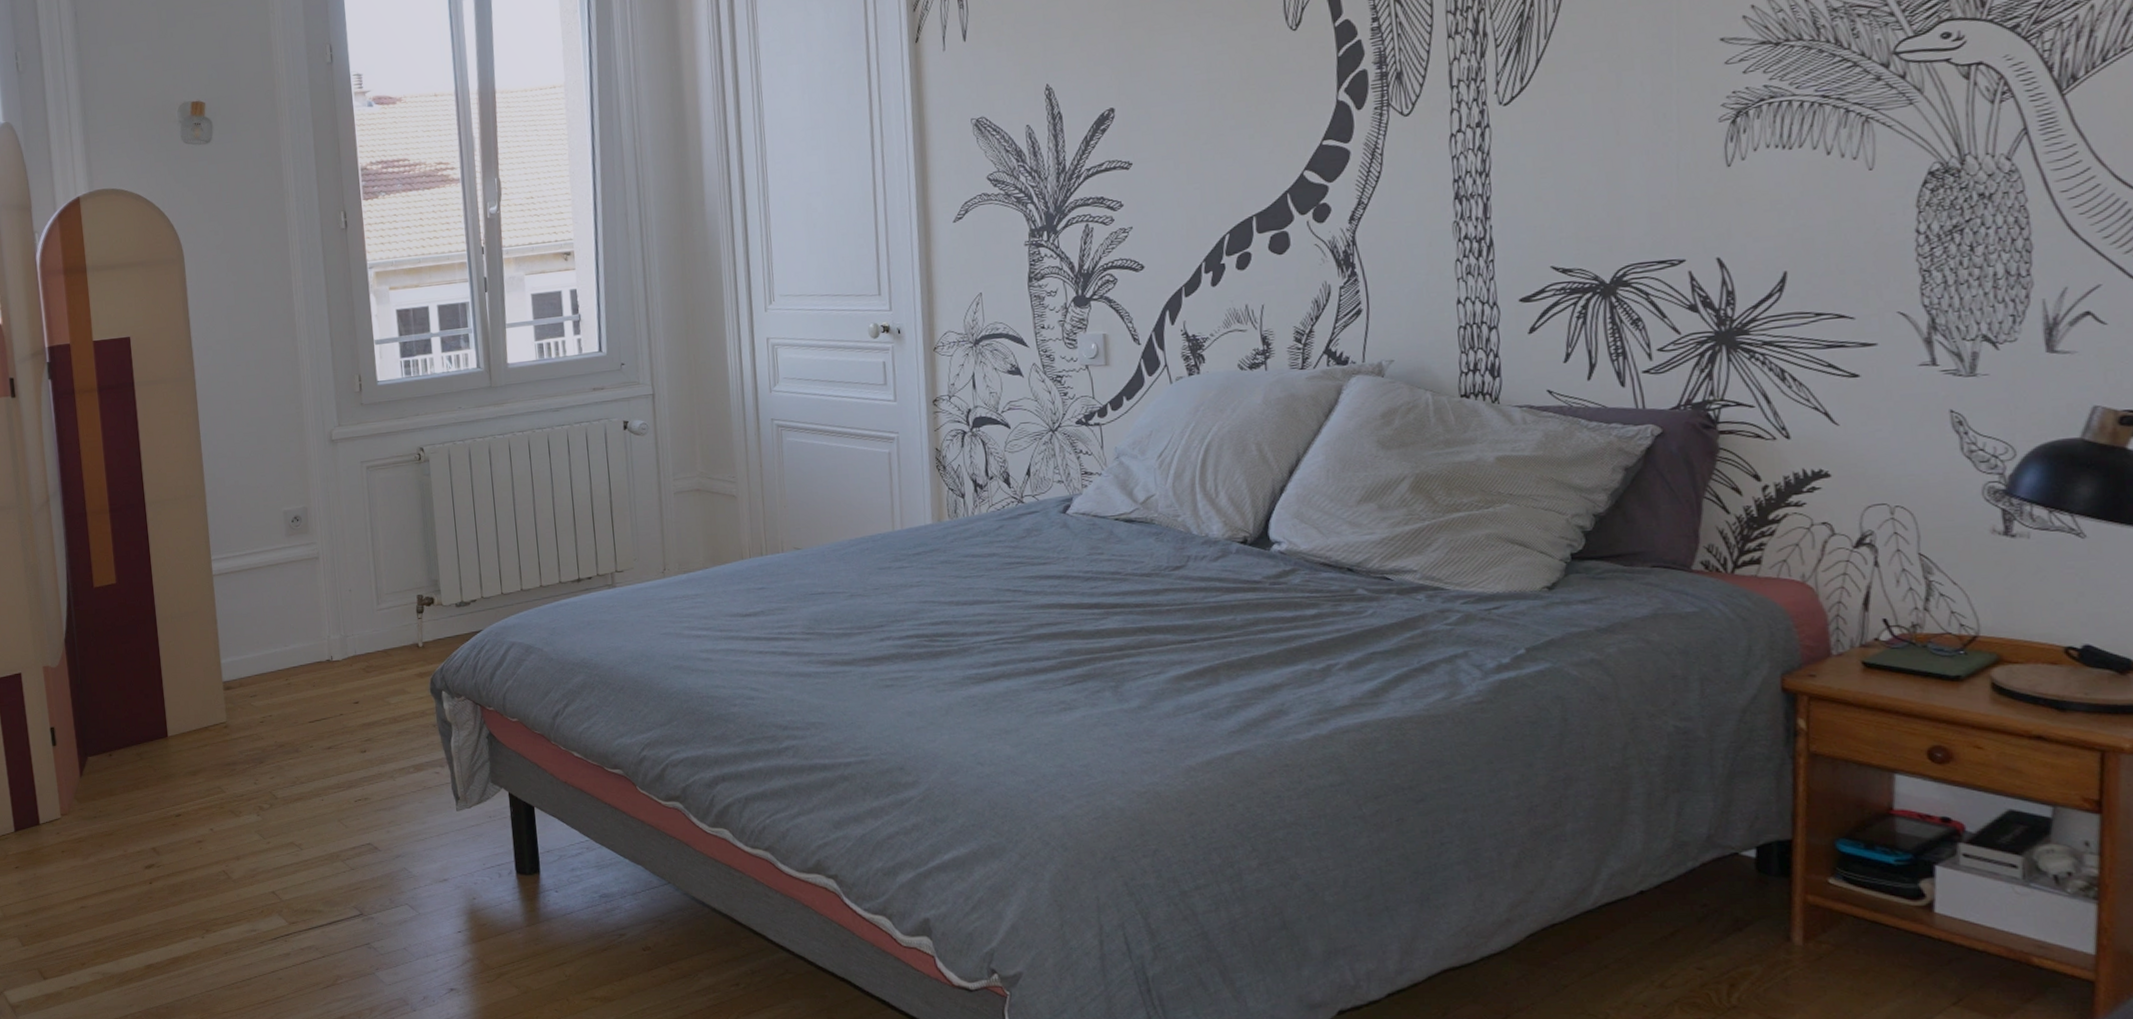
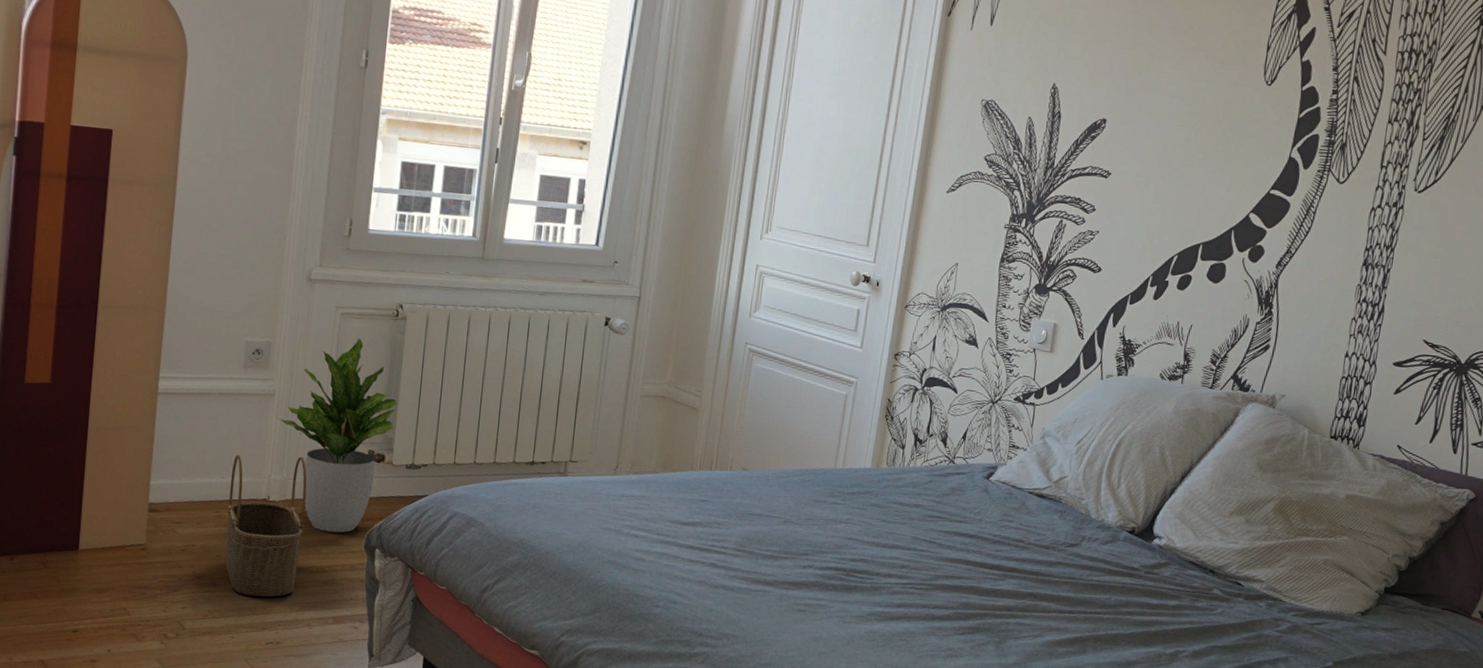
wicker basket: none [293,612,372,757] -> present [225,454,307,598]
potted plant: none [326,488,437,683] -> present [277,338,398,533]

